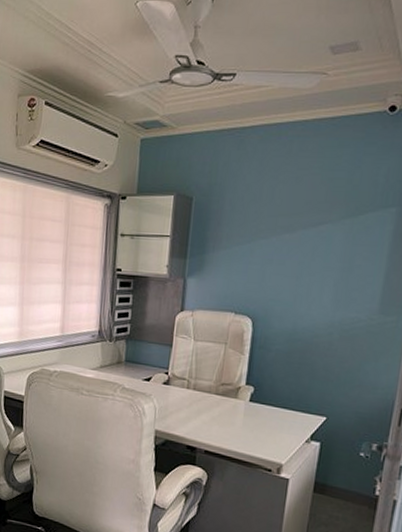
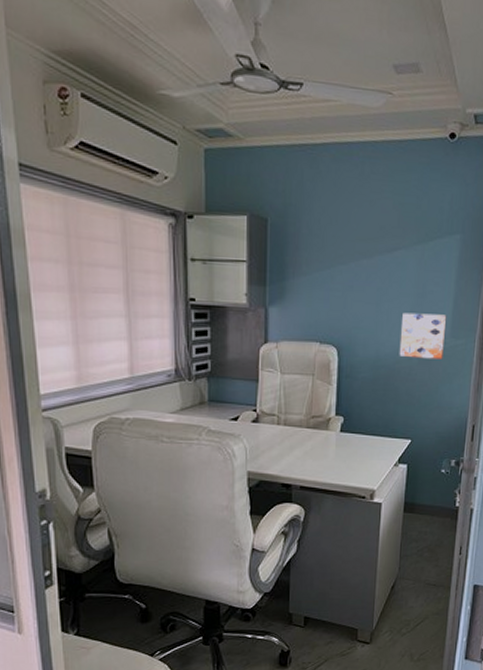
wall art: none [318,286,376,336] -> present [399,312,447,359]

